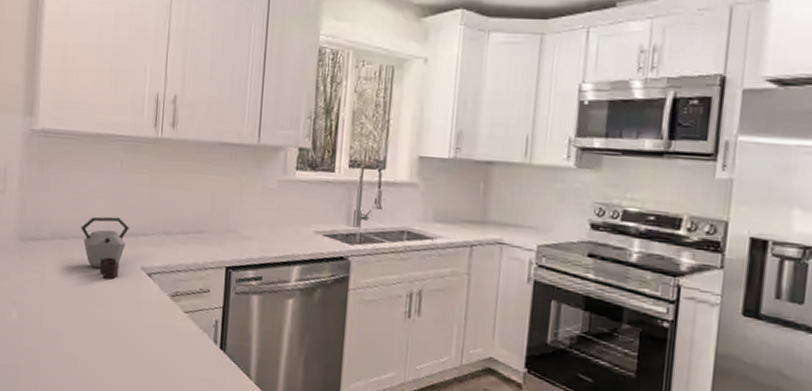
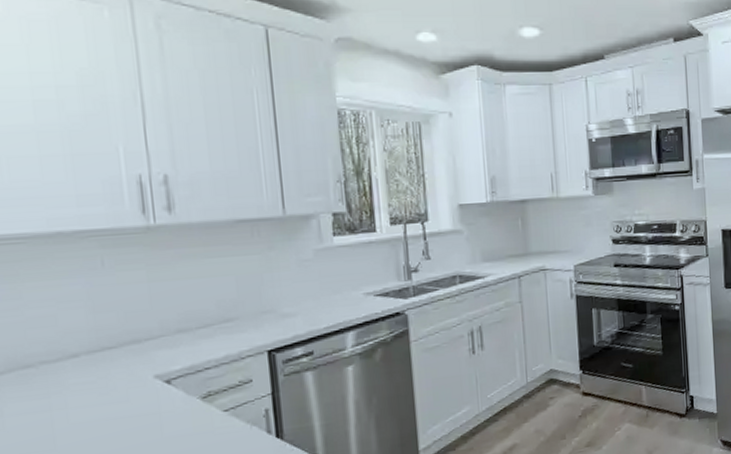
kettle: present [81,216,129,280] -> none [53,326,128,401]

